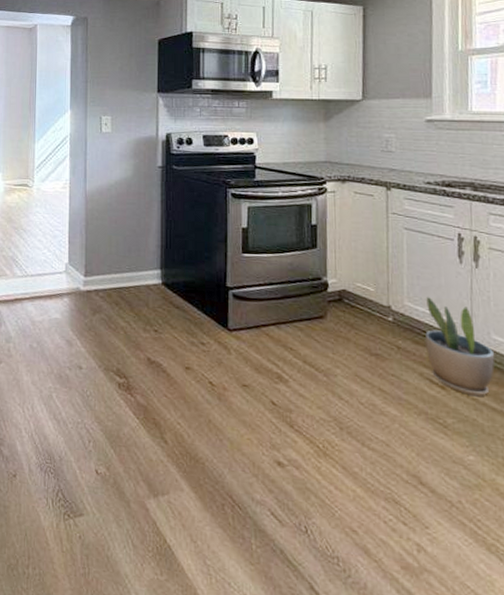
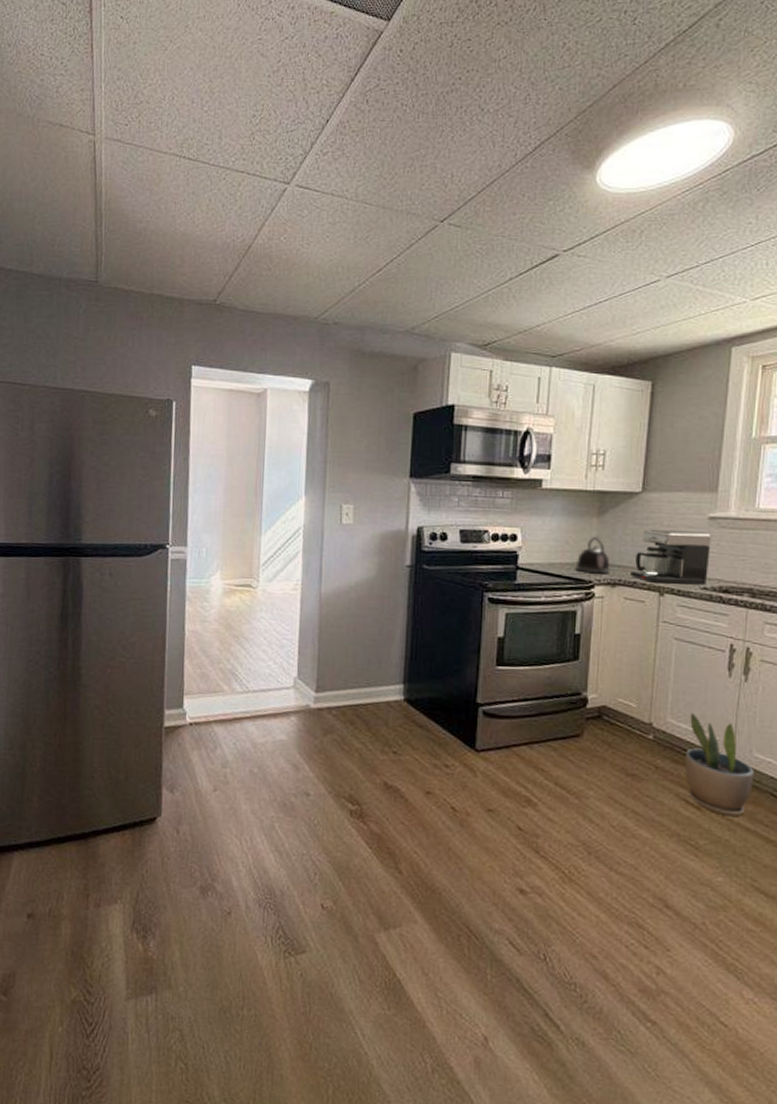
kettle: none [307,139,339,172] -> present [575,537,610,574]
coffee maker: none [358,131,431,180] -> present [630,529,711,585]

